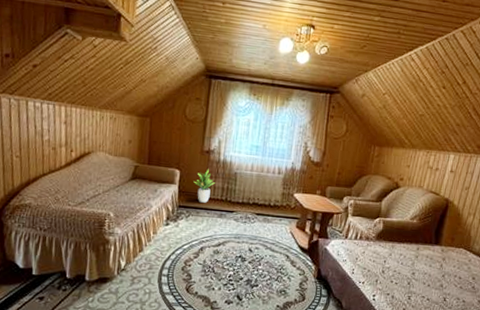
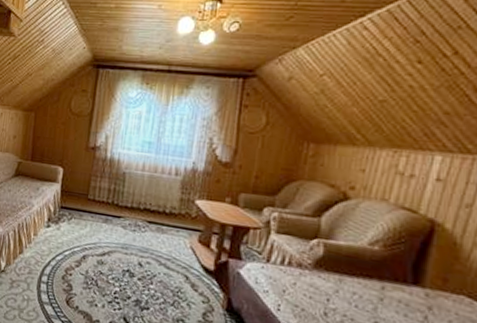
potted plant: present [193,169,216,203] -> none [77,167,102,205]

